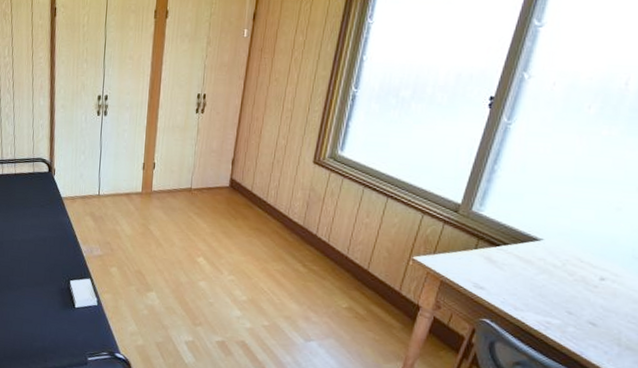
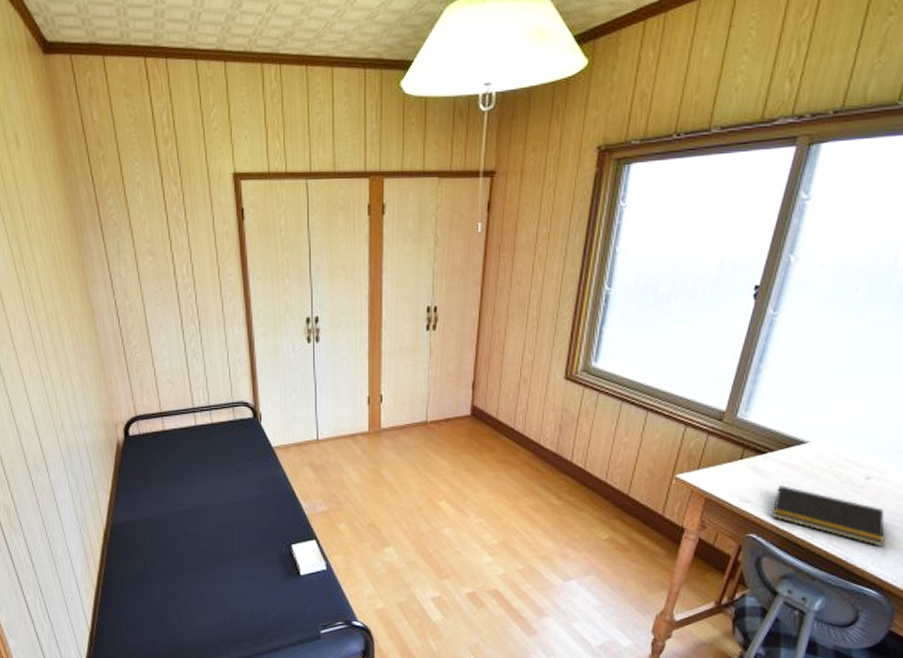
notepad: none [506,277,622,346] -> present [772,485,886,547]

